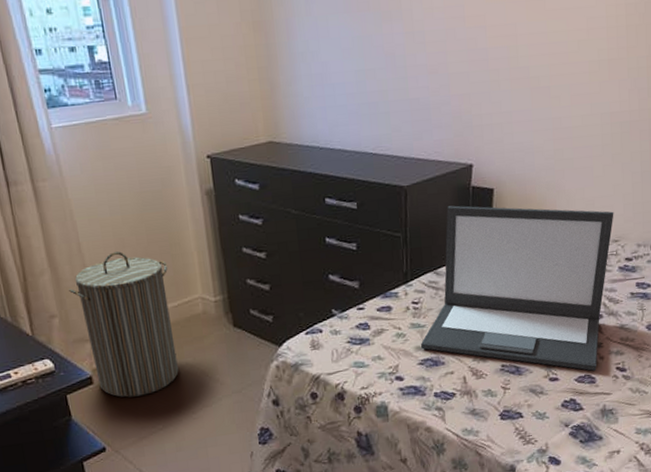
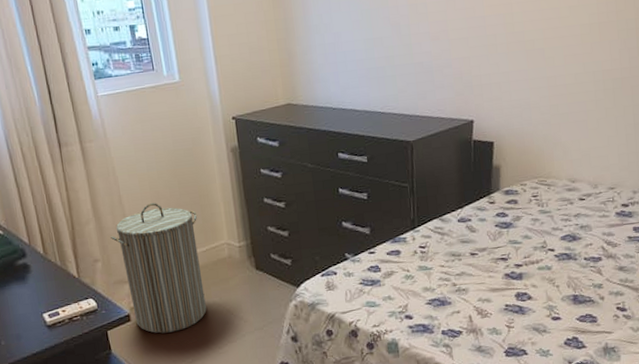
laptop: present [420,205,614,371] -> none [427,158,610,311]

